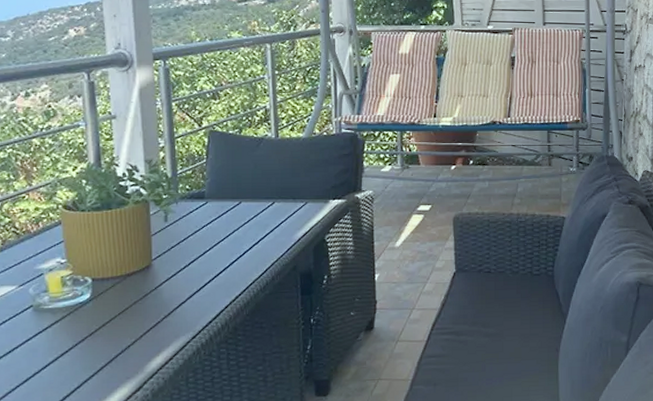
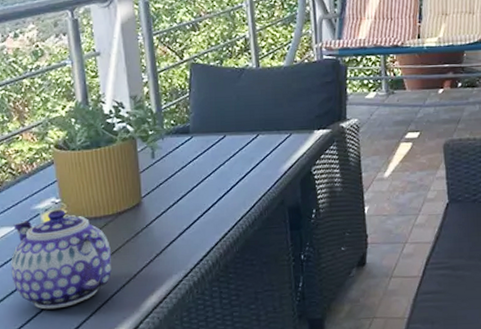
teapot: none [9,269,117,369] -> present [11,209,111,310]

